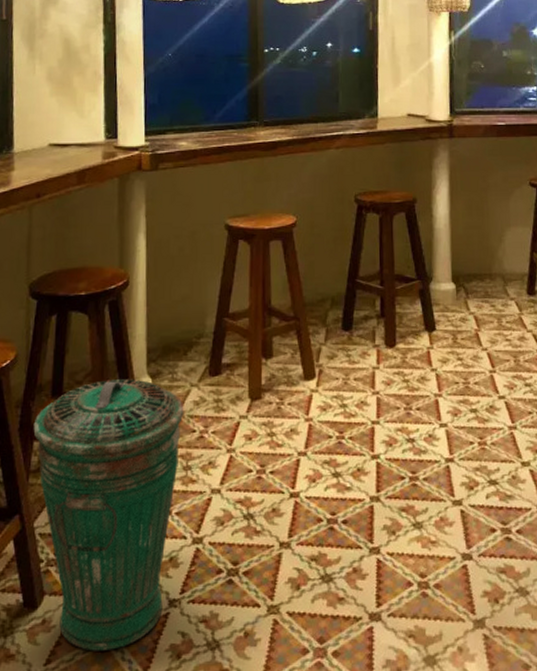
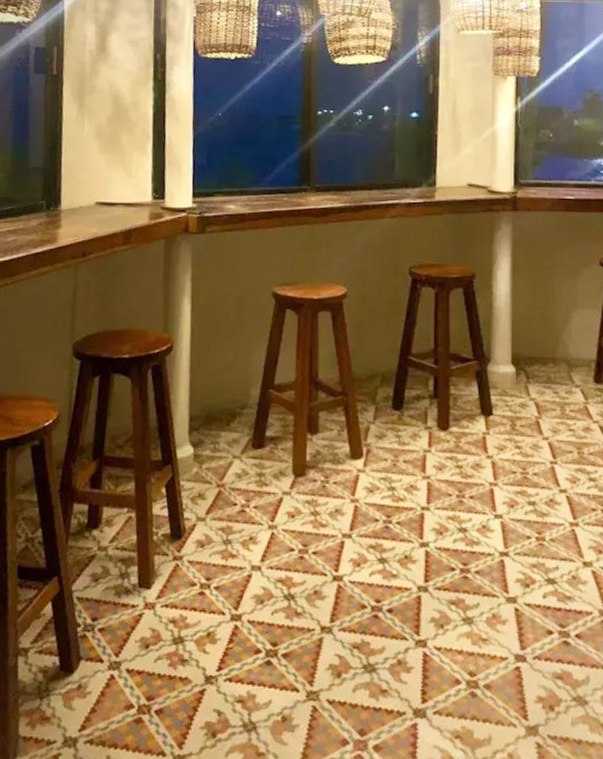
trash can: present [33,379,184,651] -> none [73,446,226,722]

